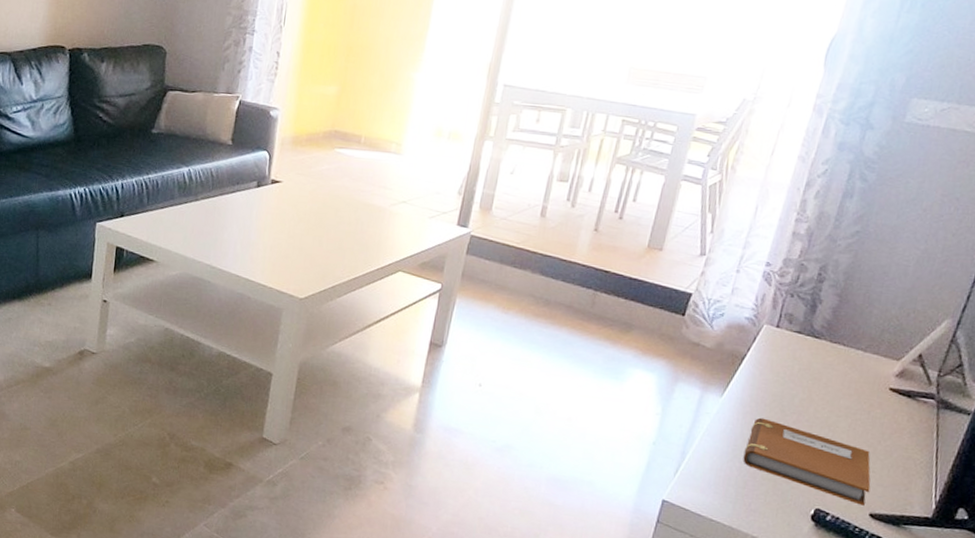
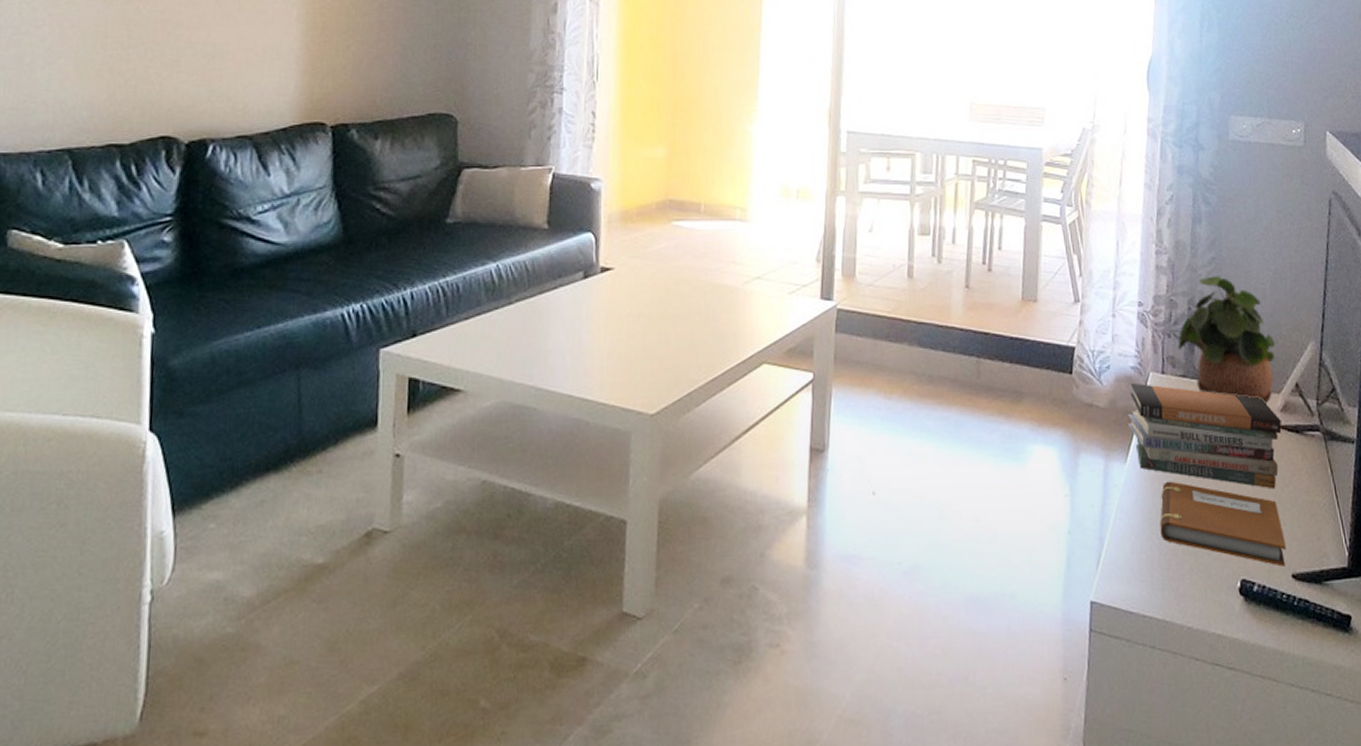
book stack: none [730,331,894,441] -> present [1127,382,1282,489]
potted plant: none [798,248,907,369] -> present [1178,276,1276,405]

